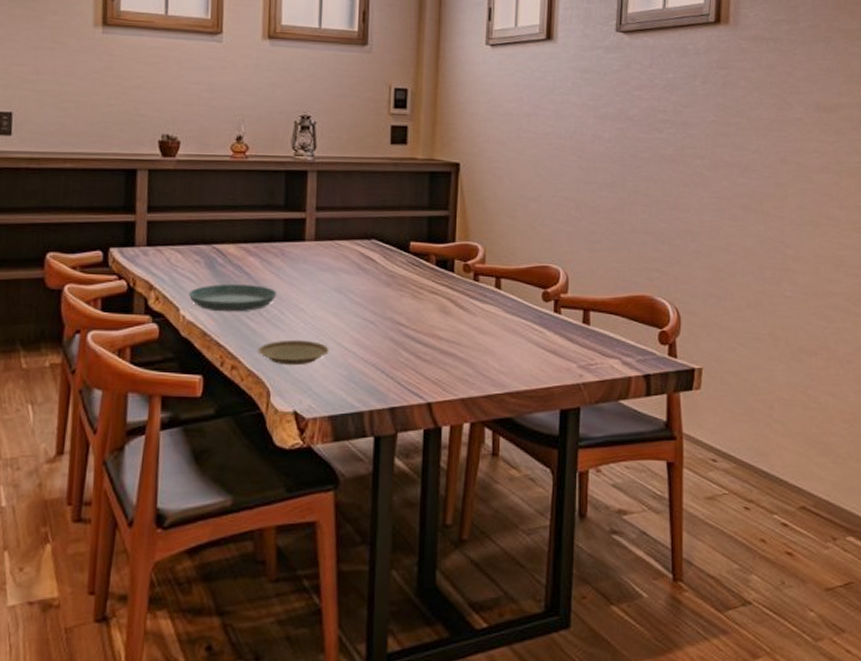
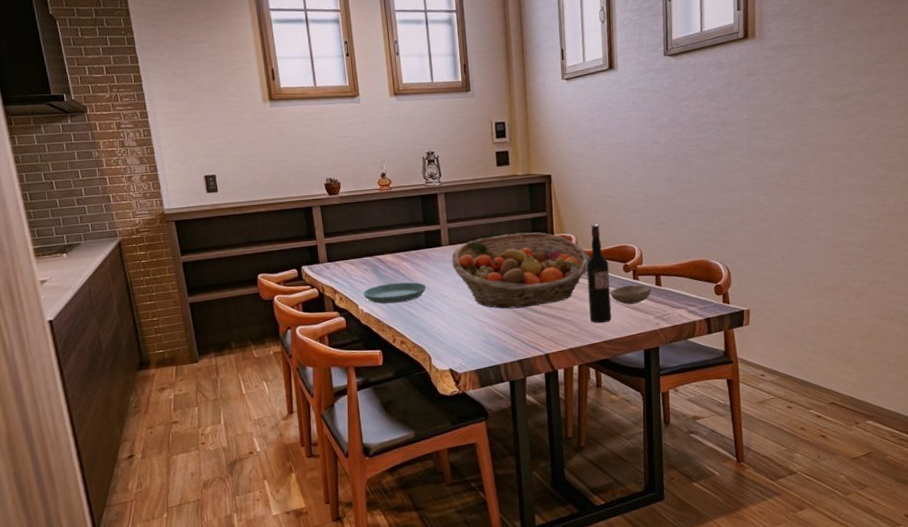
plate: present [257,339,329,366] -> none [418,318,470,338]
fruit basket: none [316,234,501,336] -> present [451,232,591,309]
wine bottle: none [491,233,524,368] -> present [586,224,612,324]
bowl: none [522,320,577,346] -> present [610,285,652,305]

